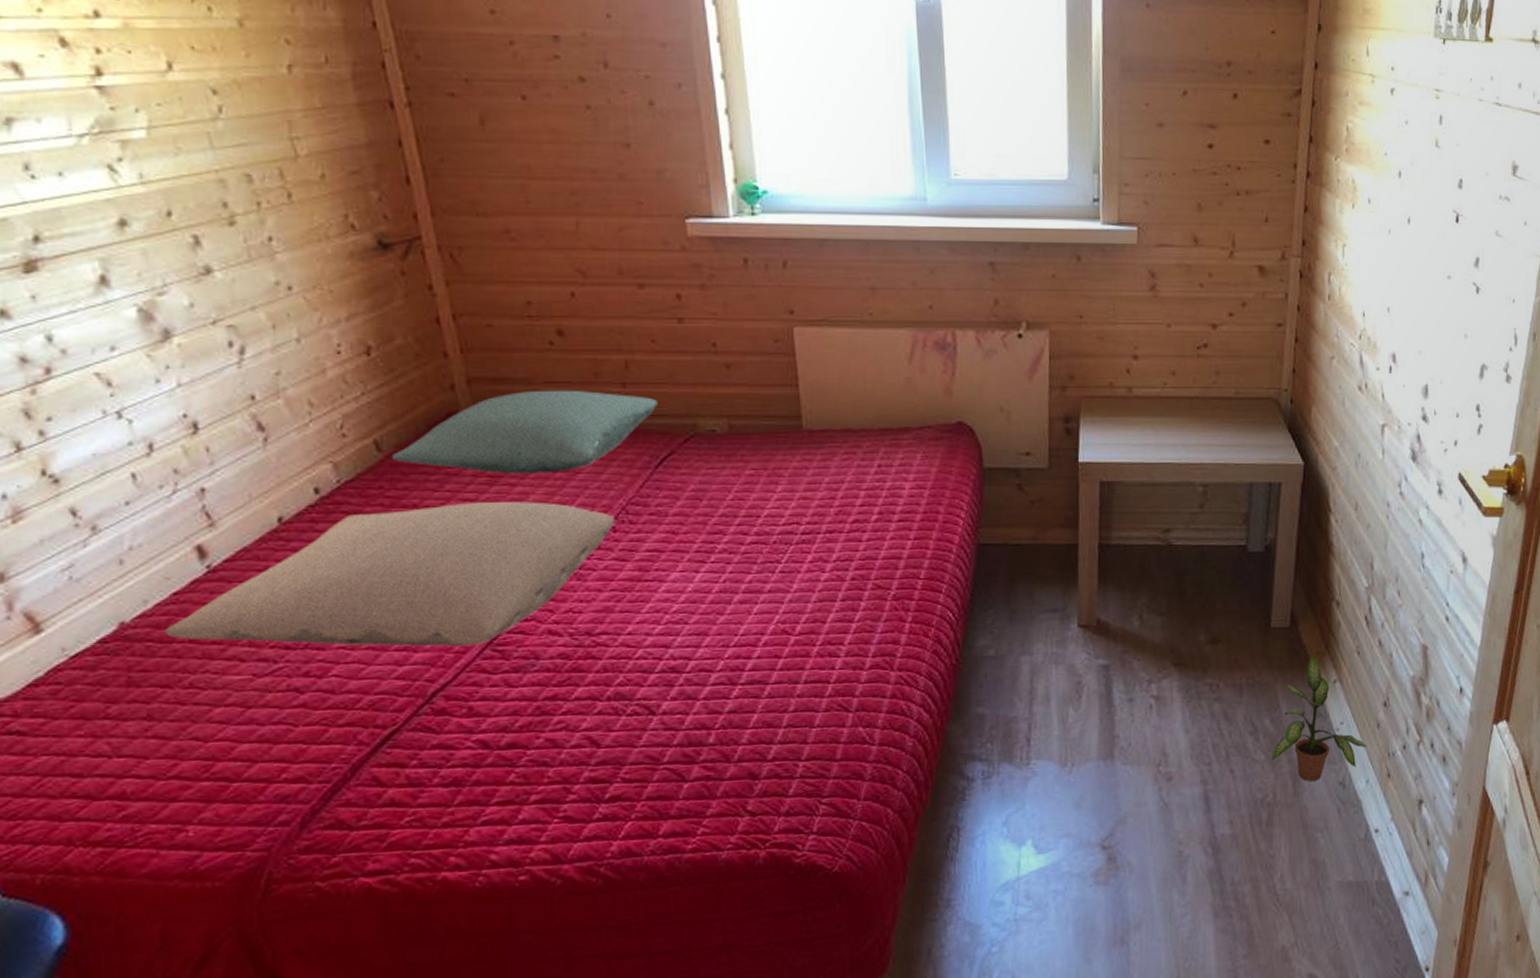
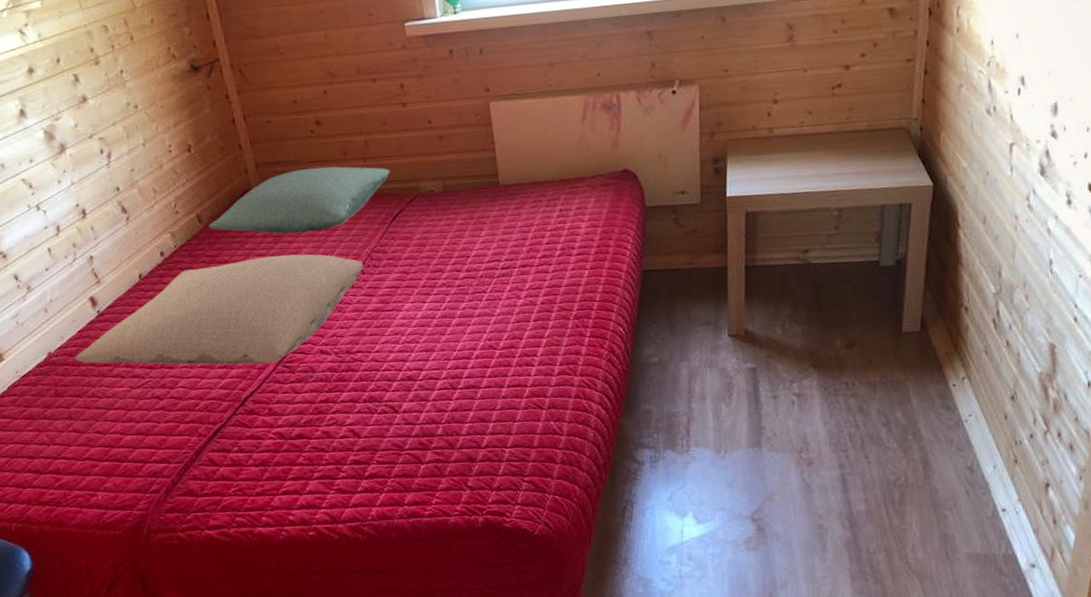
potted plant: present [1271,655,1366,781] -> none [903,355,994,466]

